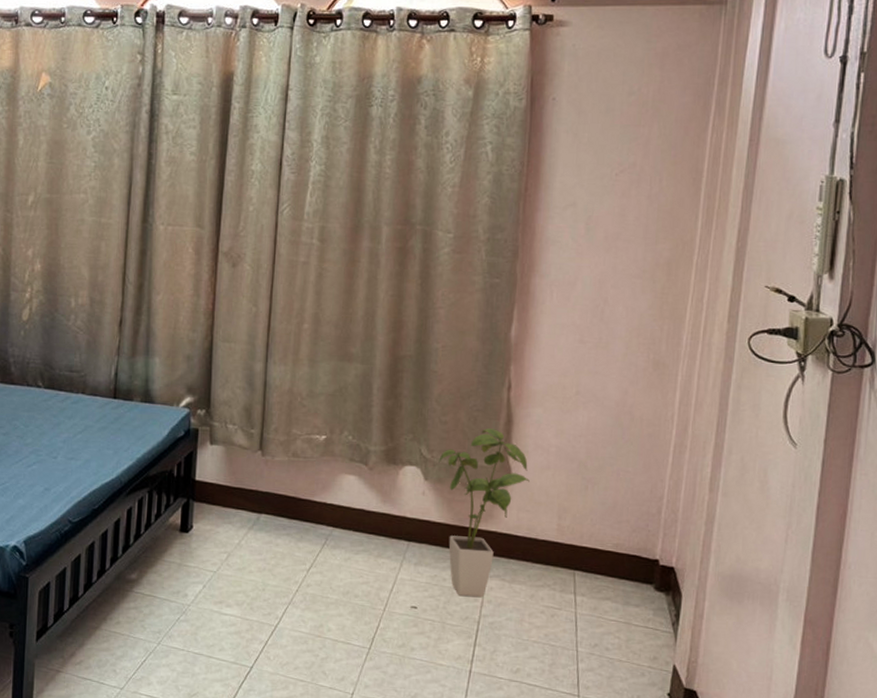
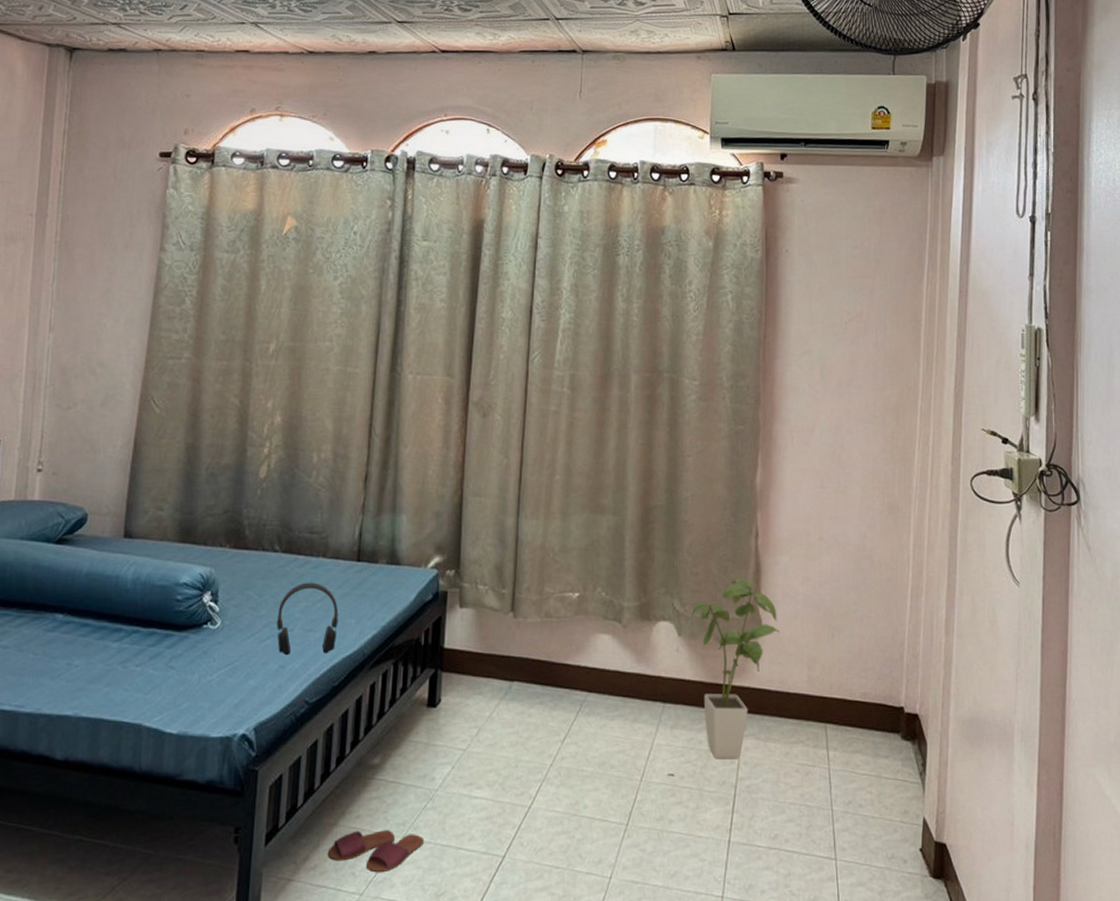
headphones: none [41,416,98,480] -> present [276,582,340,656]
slippers: none [92,634,179,671] -> present [328,830,425,872]

